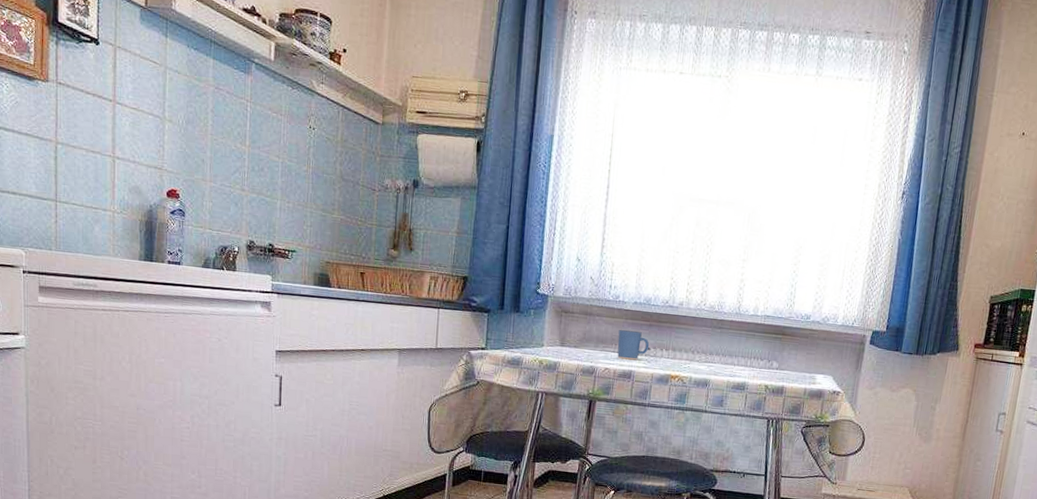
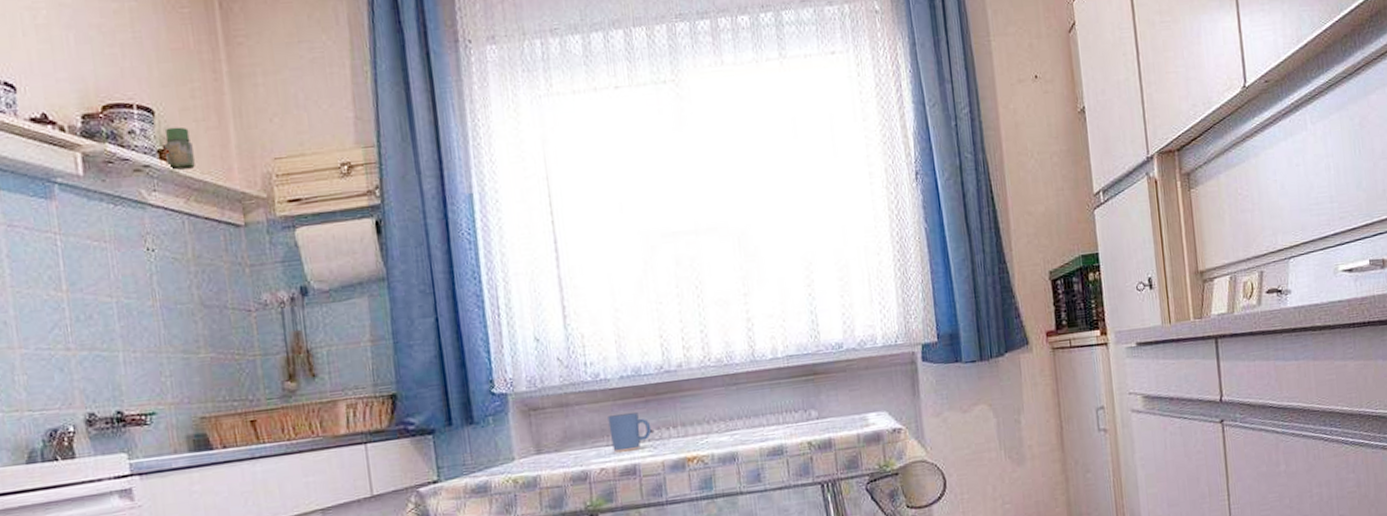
jar: none [334,36,355,73] -> present [164,126,195,171]

